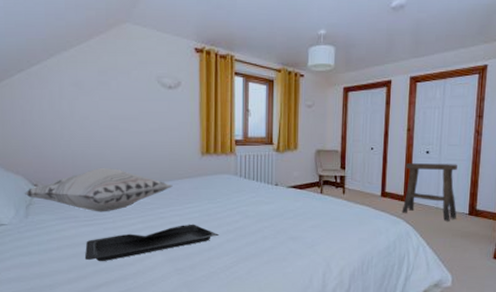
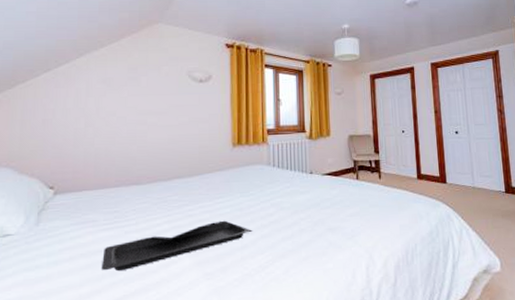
decorative pillow: present [25,167,173,212] -> none [38,164,203,214]
stool: present [401,163,457,221] -> none [437,142,494,201]

